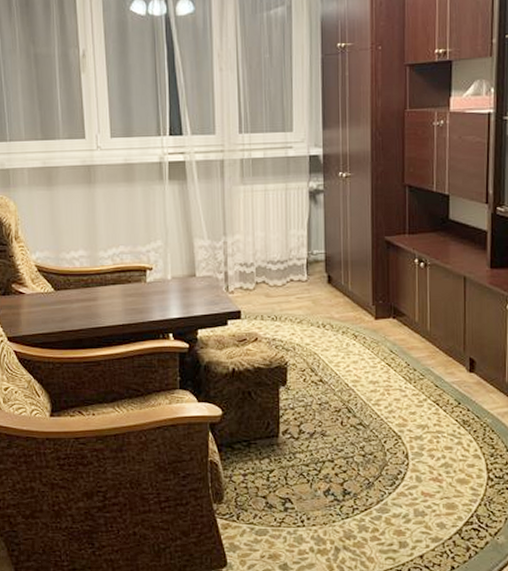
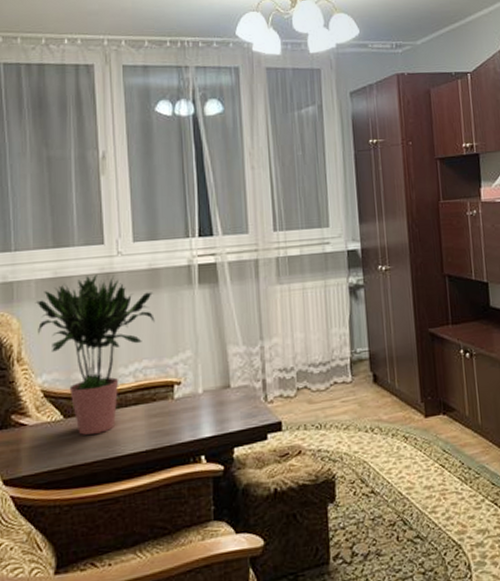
potted plant: none [28,167,130,306] -> present [35,275,155,435]

